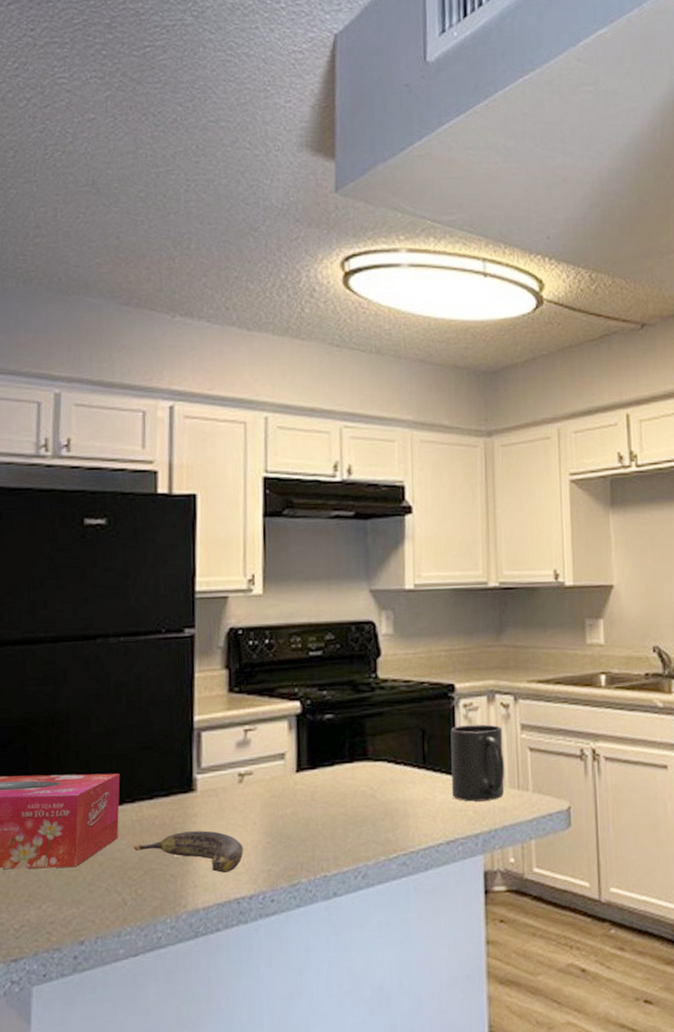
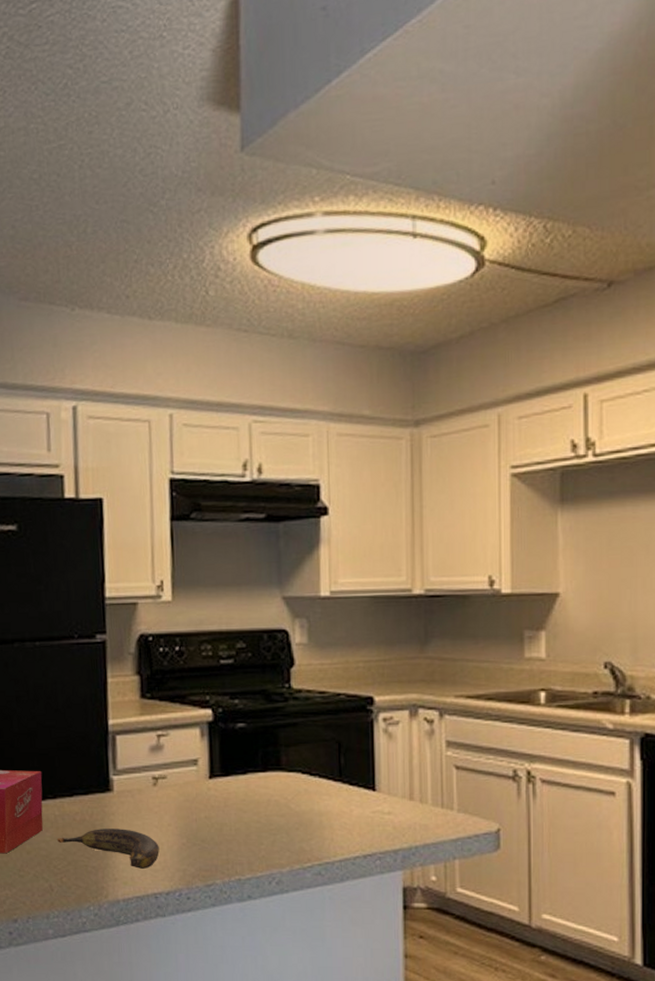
mug: present [450,724,505,802] -> none [368,739,428,817]

